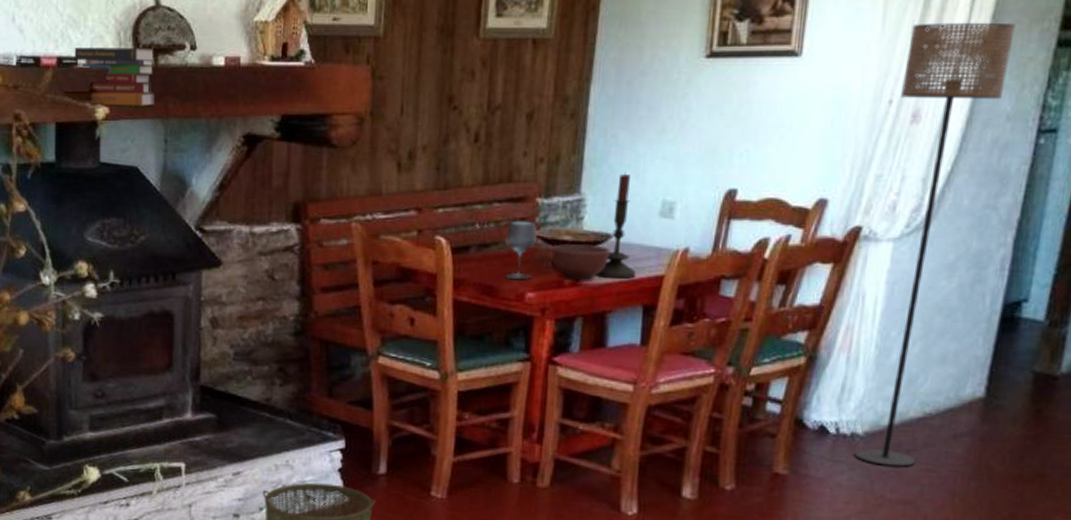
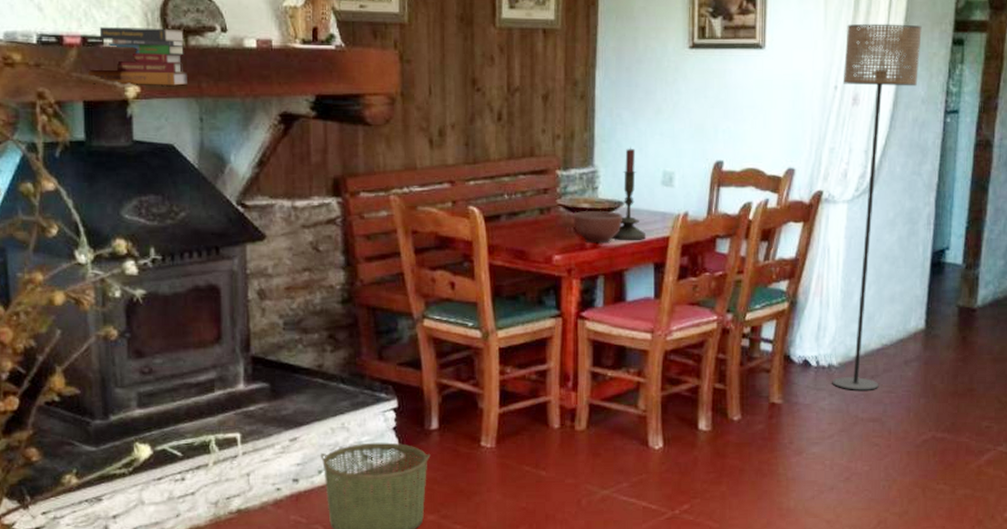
wine glass: present [505,220,537,279] -> none [532,191,559,243]

